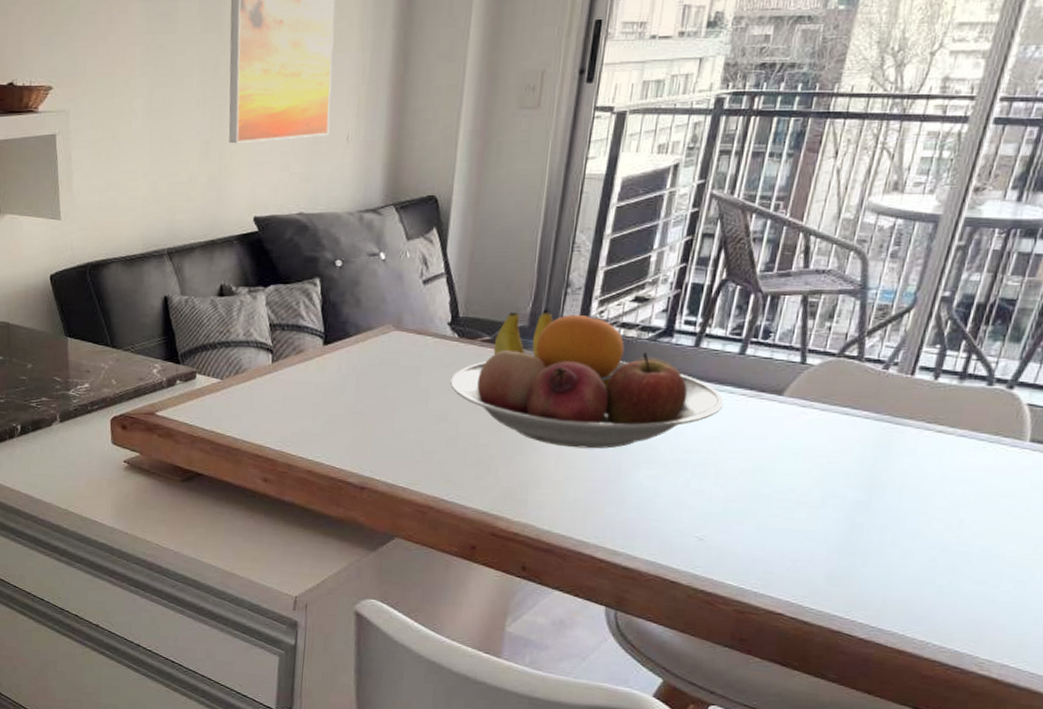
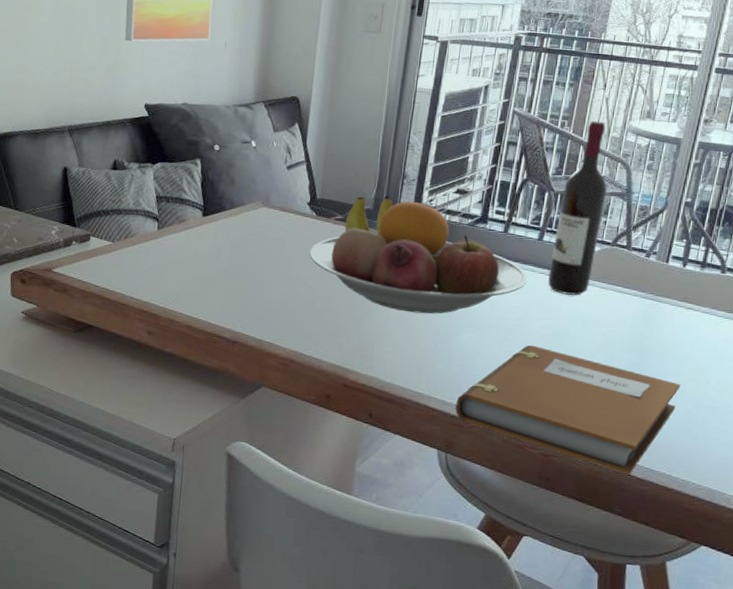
notebook: none [628,482,923,635] -> present [455,345,681,475]
wine bottle: none [751,199,836,421] -> present [548,120,608,296]

